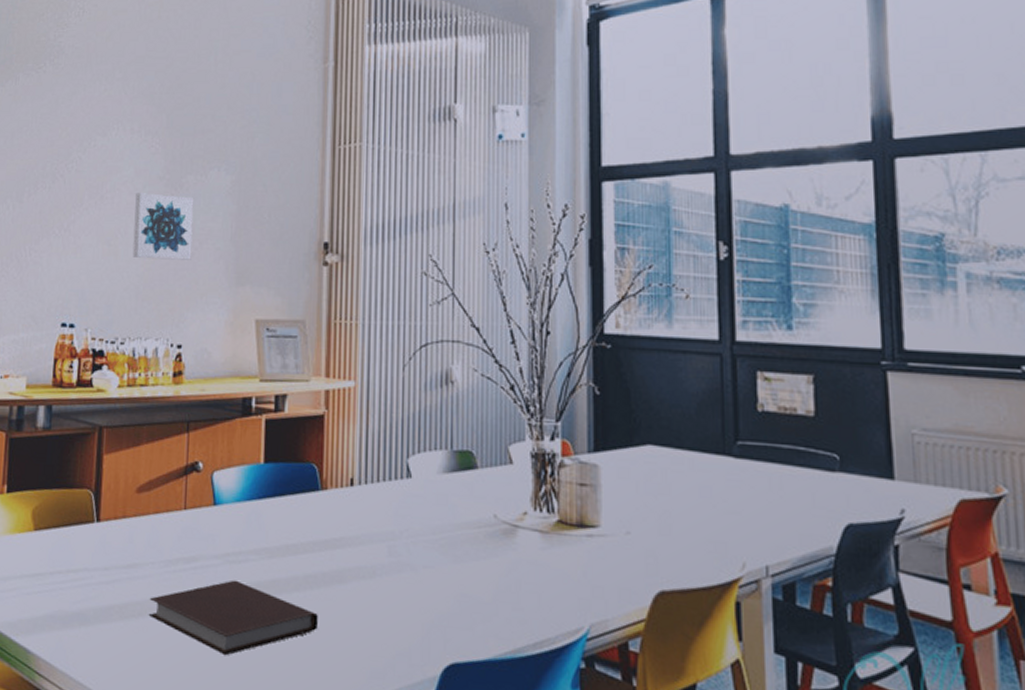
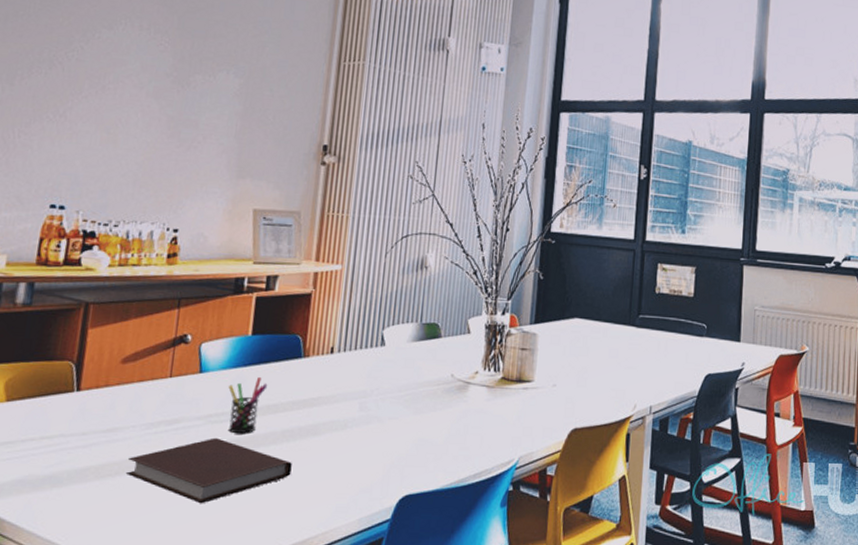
wall art: present [132,193,194,260] -> none [132,86,201,153]
pen holder: none [244,511,285,578] -> present [228,376,268,434]

